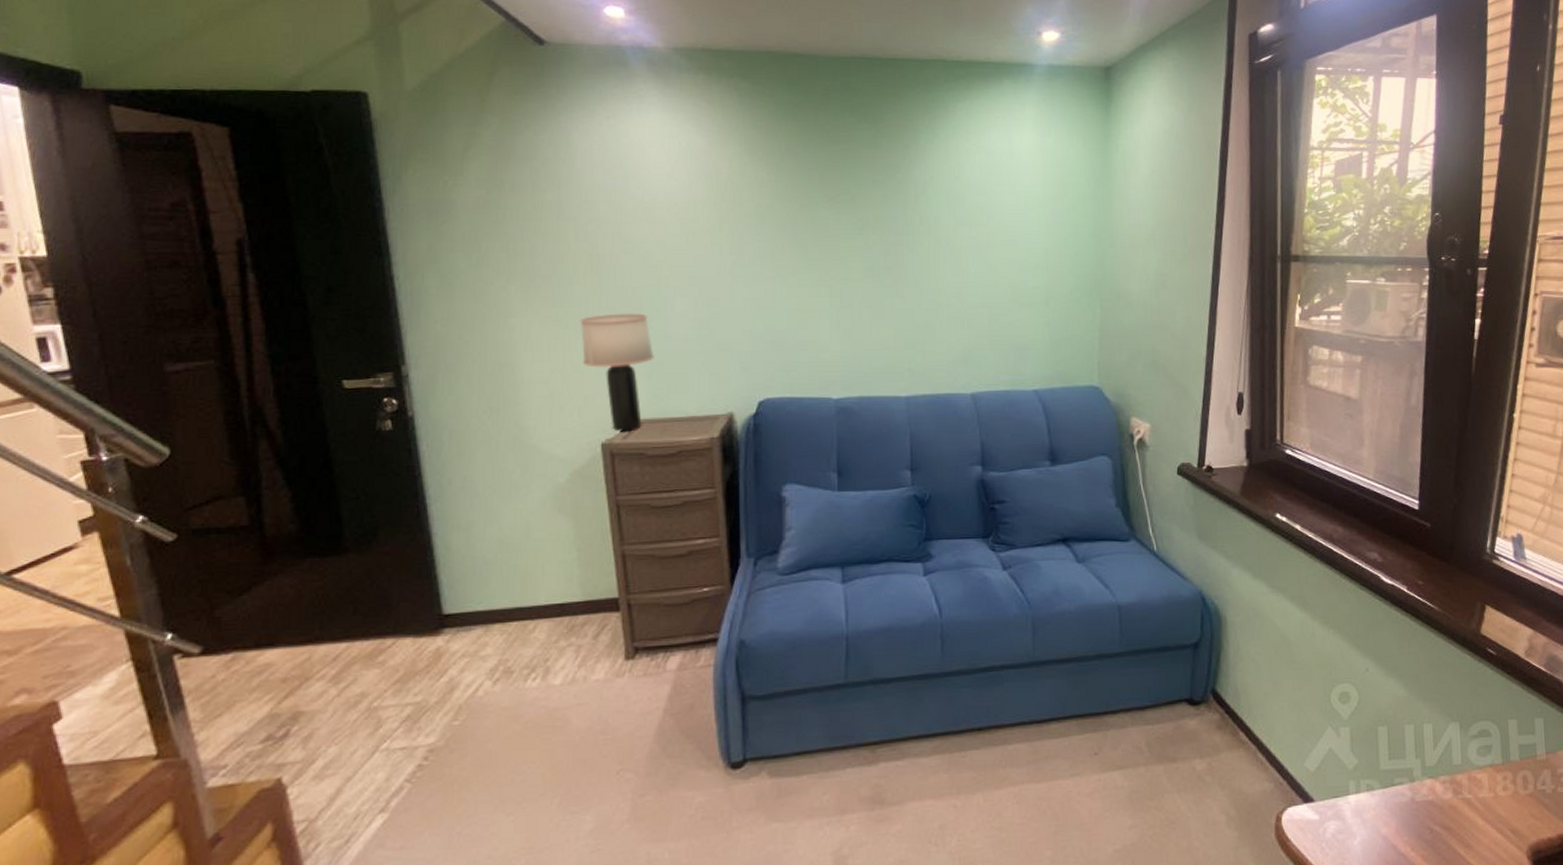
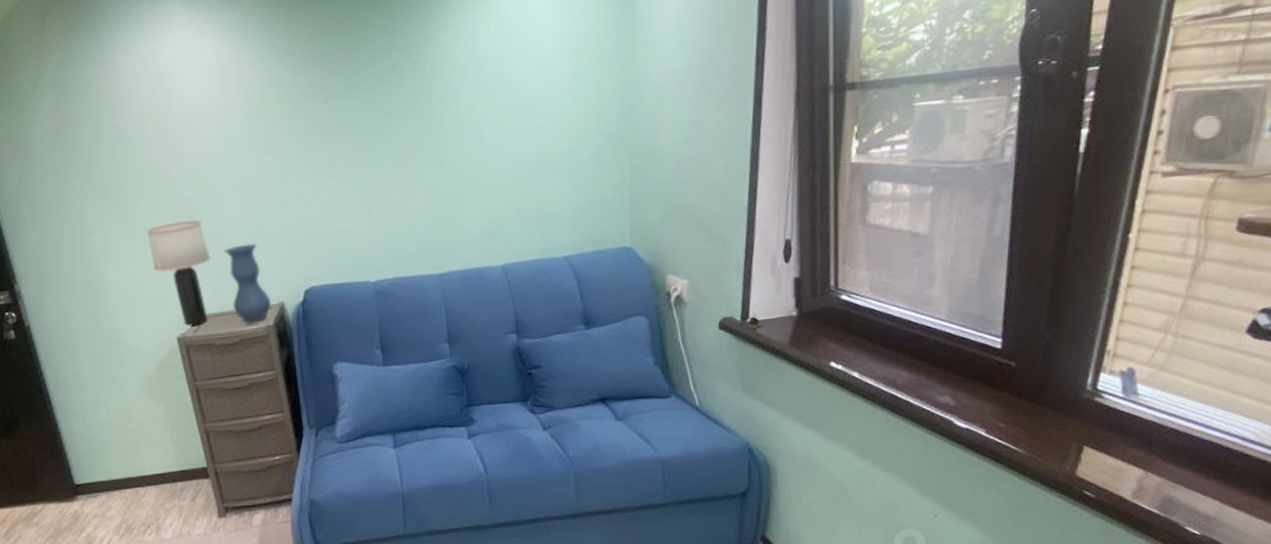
vase: none [670,346,719,434] -> present [223,243,272,324]

